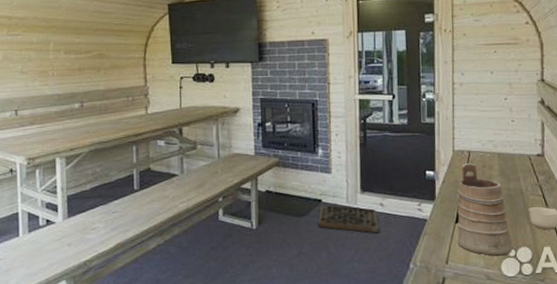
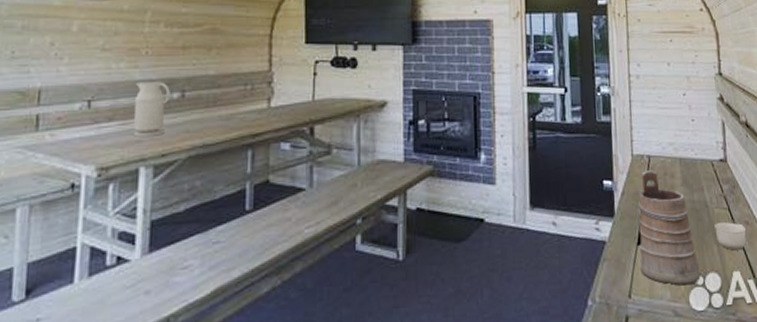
water jug: none [47,94,73,136] -> present [133,80,170,137]
doormat: present [318,205,379,234] -> none [480,225,551,262]

